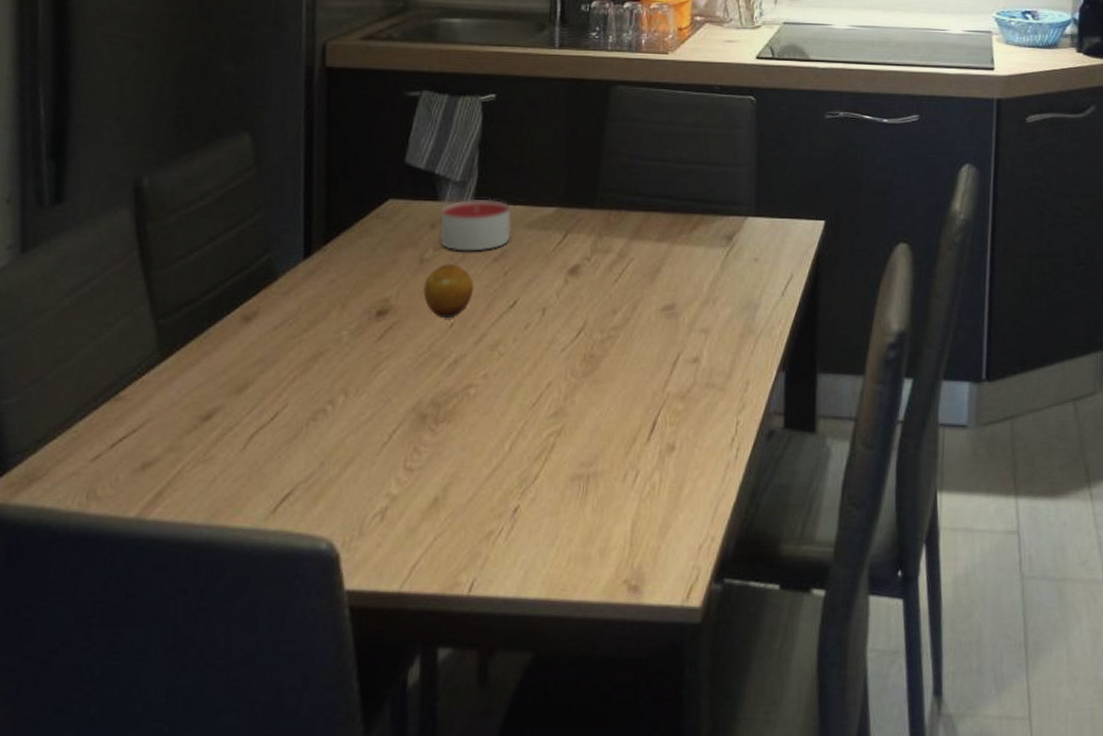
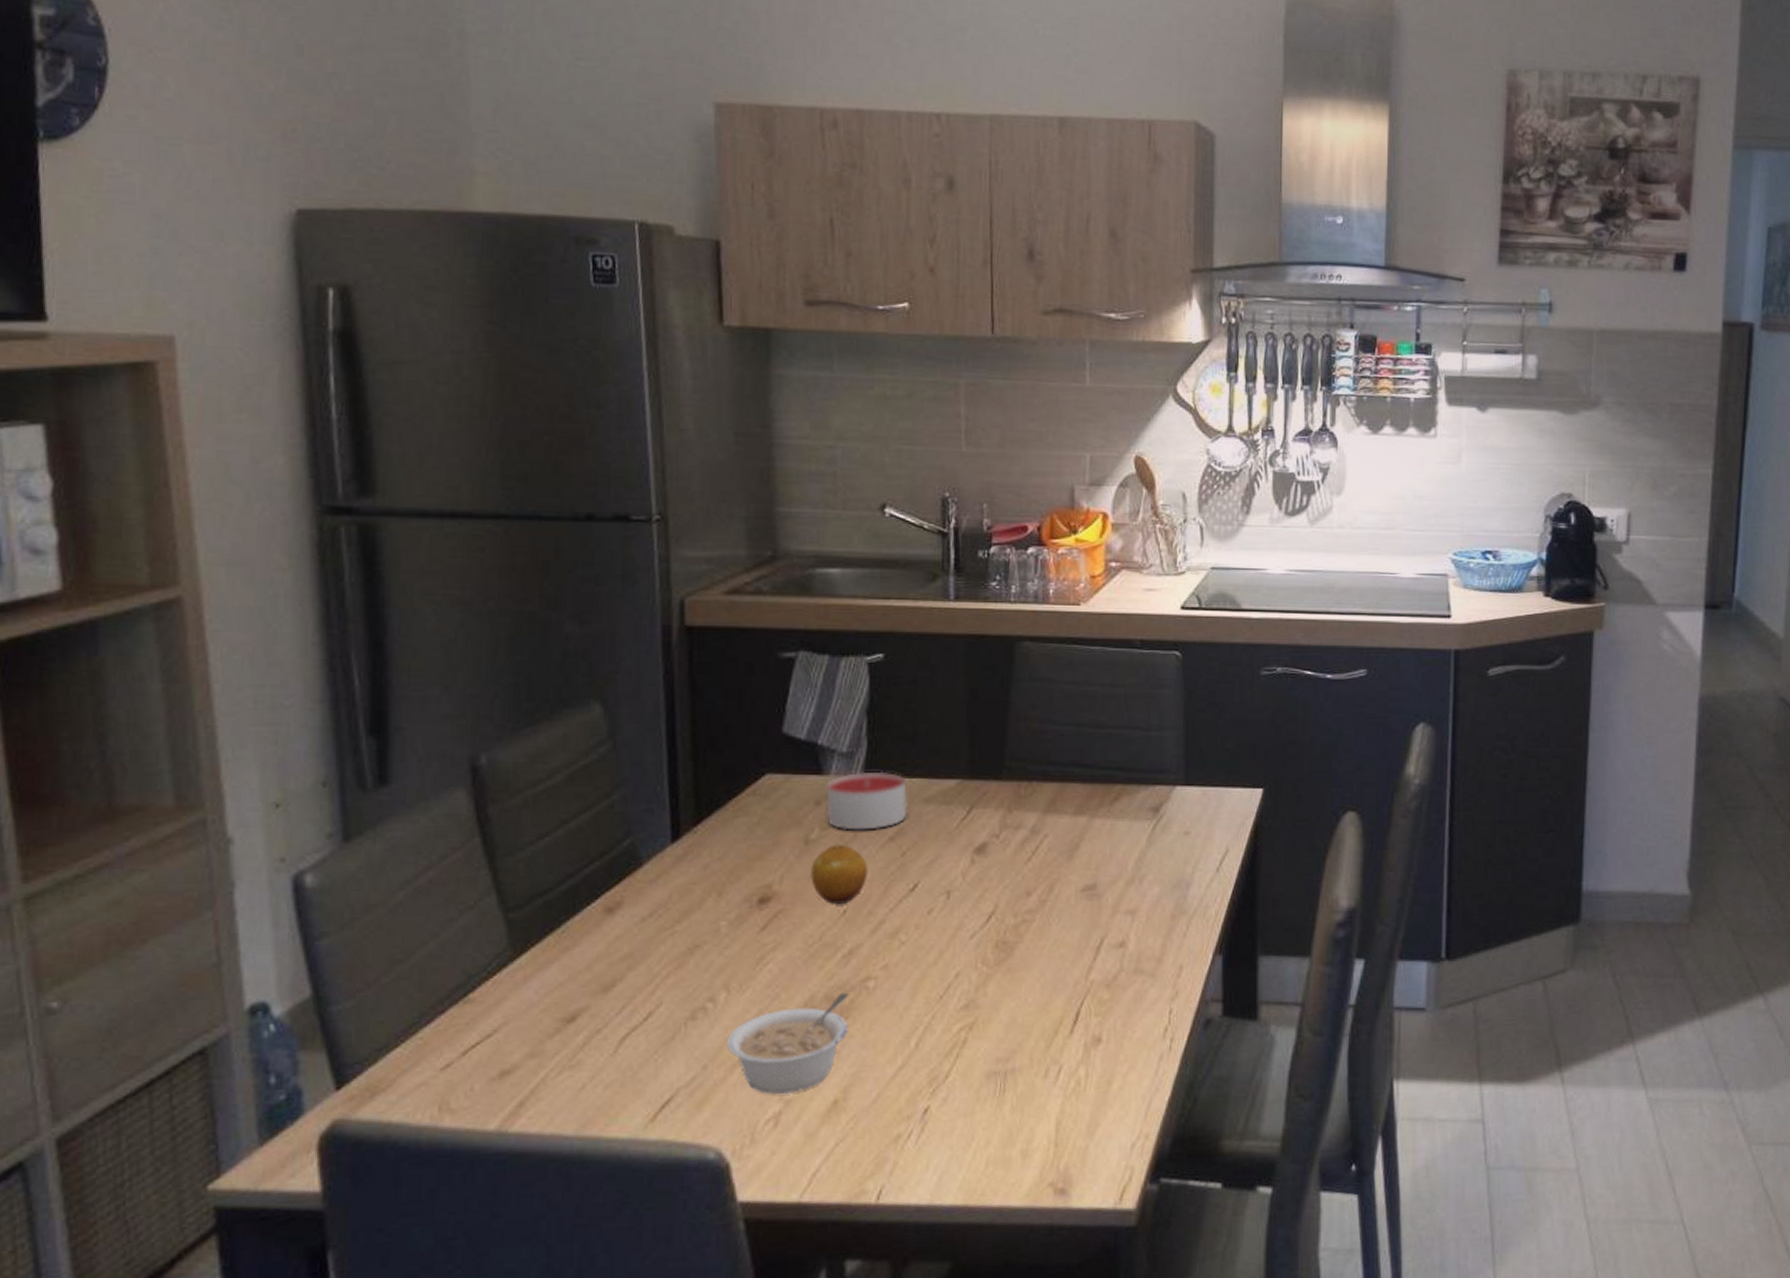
legume: none [342,398,453,490] -> present [726,992,849,1094]

